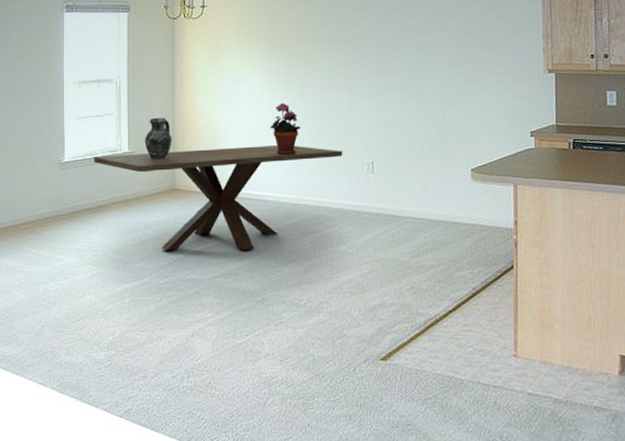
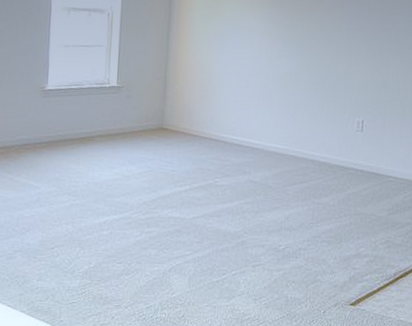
dining table: present [94,145,343,251] -> none [79,87,335,194]
ceramic jug: present [144,117,172,160] -> none [134,54,164,97]
potted plant: present [270,103,300,155] -> none [265,54,296,107]

